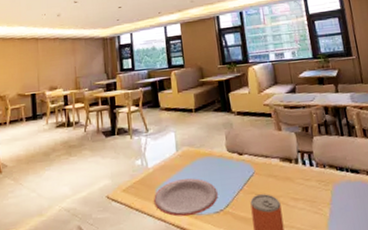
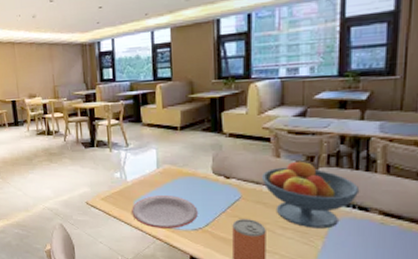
fruit bowl: none [268,130,349,196] -> present [261,159,360,229]

